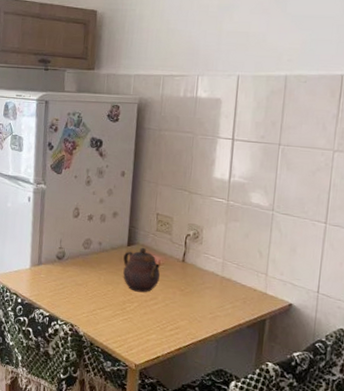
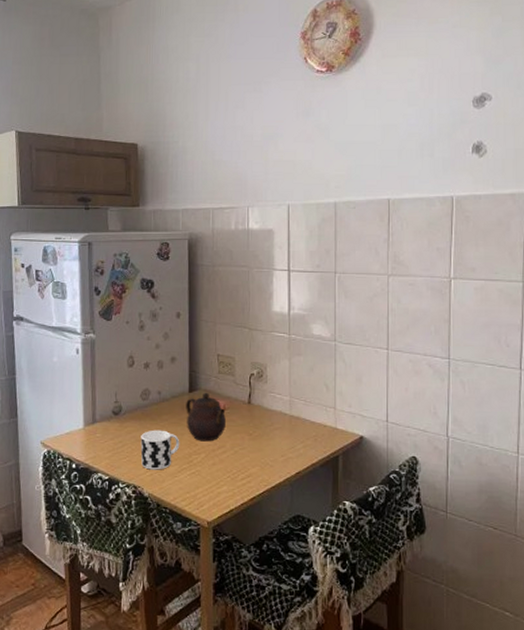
cup: none [79,276,116,313] -> present [140,430,180,470]

